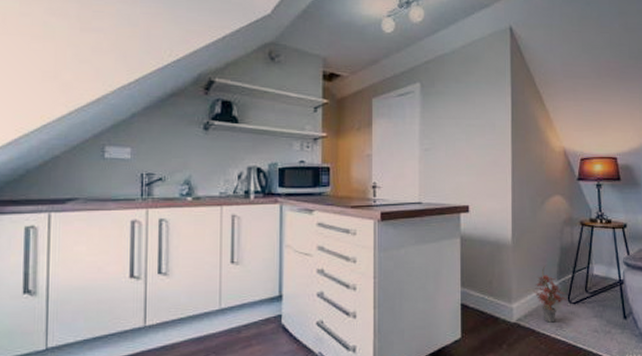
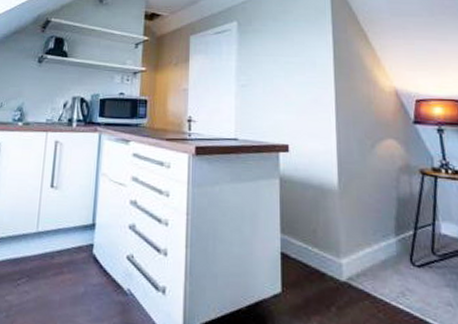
potted plant: present [532,266,567,323] -> none [365,217,409,287]

